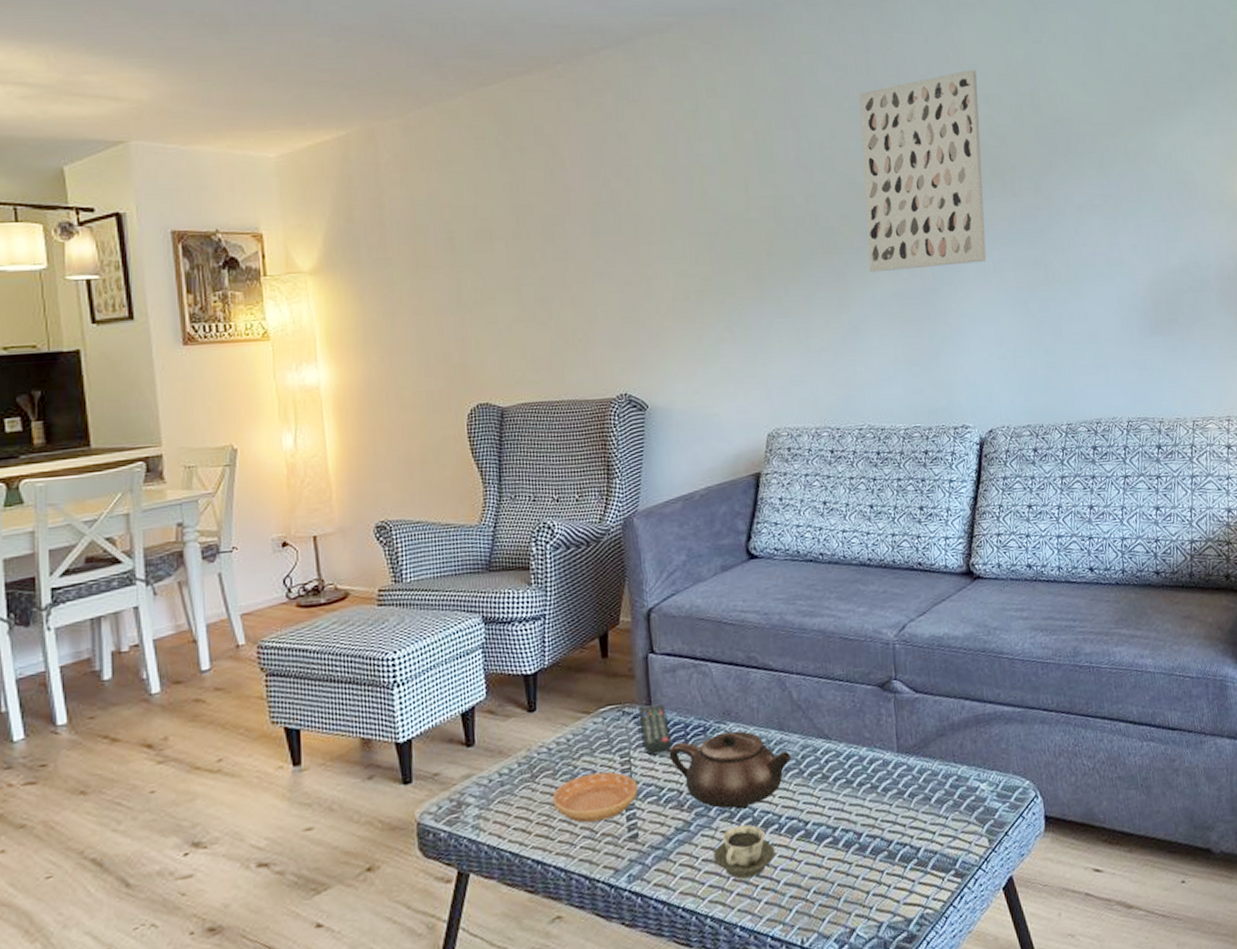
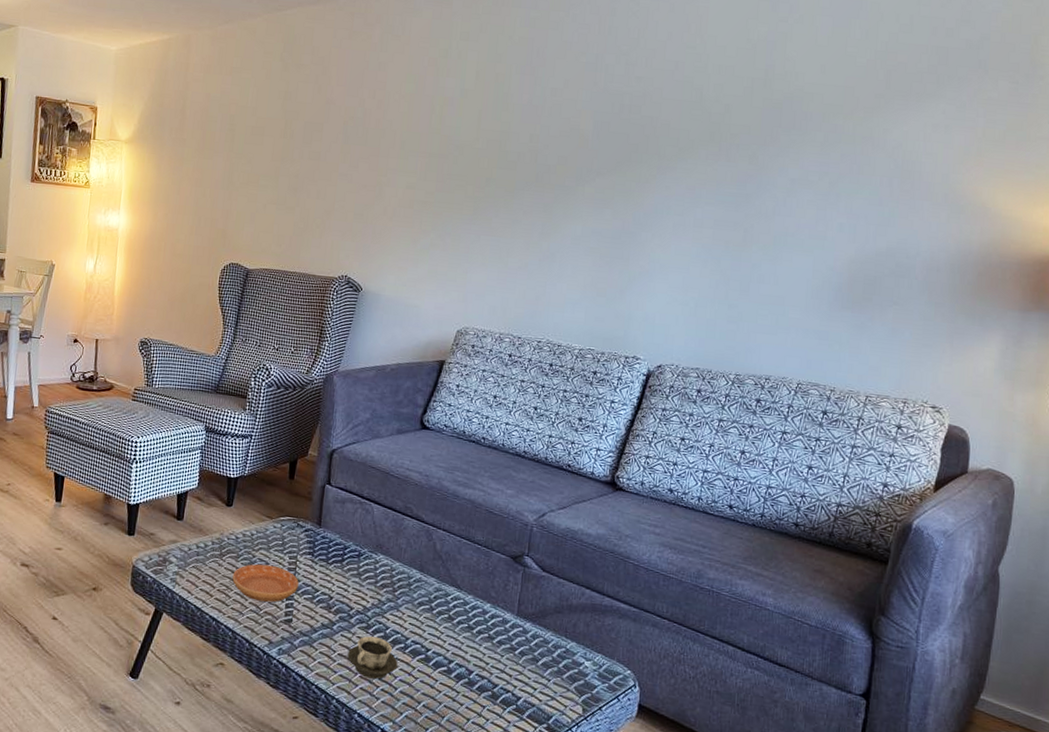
remote control: present [638,704,673,756] -> none [308,524,332,565]
teapot: present [668,731,792,810] -> none [327,558,426,625]
wall art: present [859,69,987,273] -> none [576,40,715,217]

